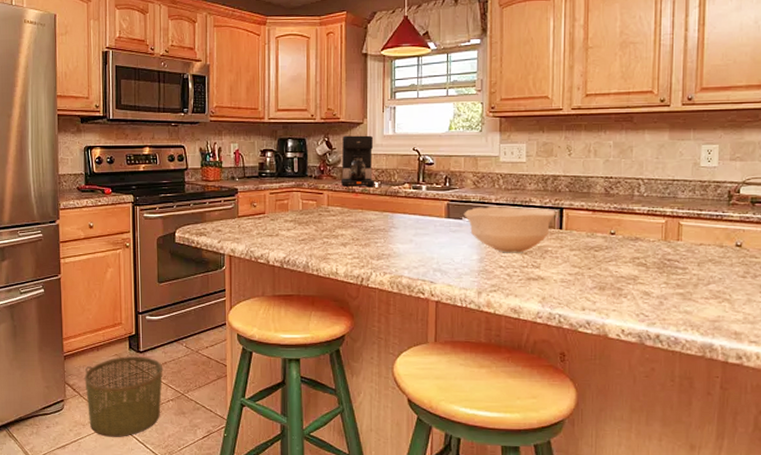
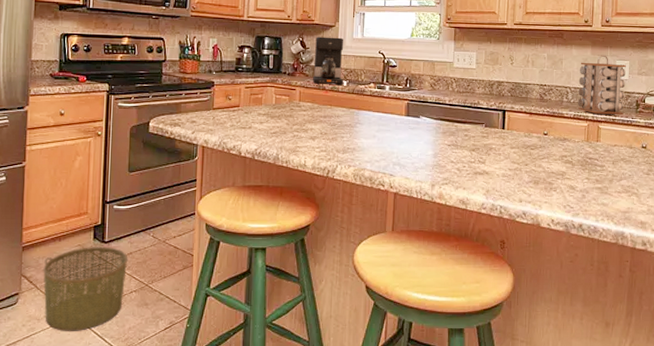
bowl: present [464,207,555,253] -> none [421,107,499,150]
spice rack: none [653,139,714,209] -> present [578,55,626,115]

